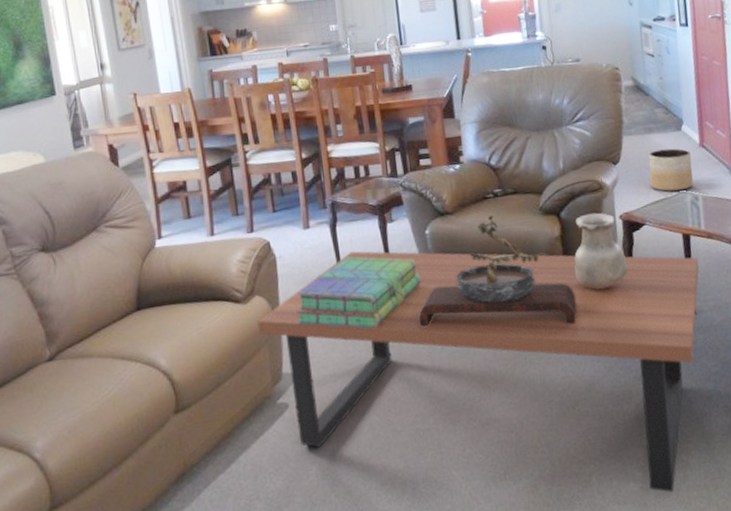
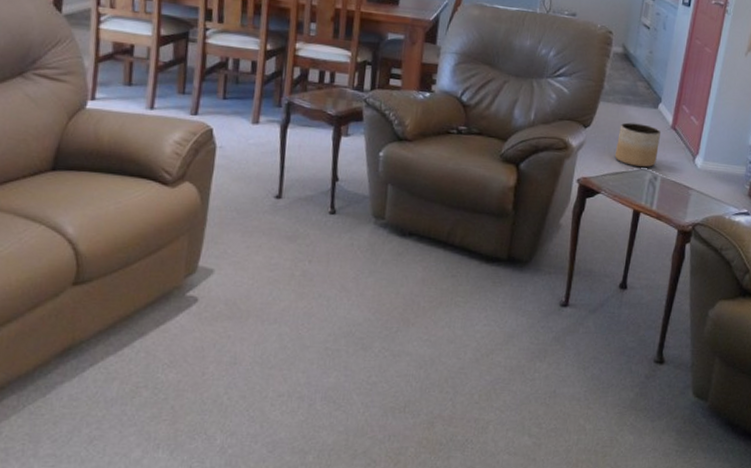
coffee table: present [257,251,699,493] -> none [181,157,643,452]
stack of books: present [295,256,422,329] -> none [224,162,365,241]
bonsai tree: present [418,215,577,327] -> none [352,151,516,276]
vase: present [574,212,629,290] -> none [520,170,574,247]

